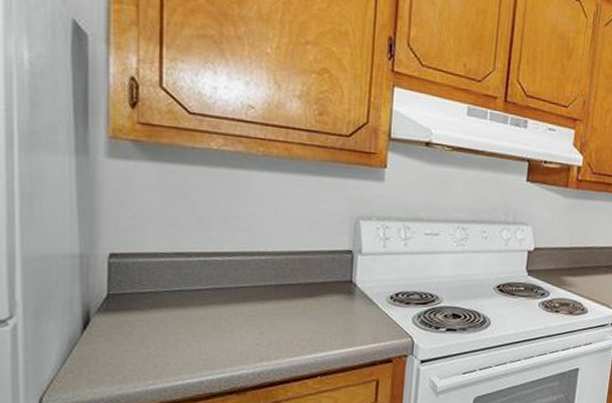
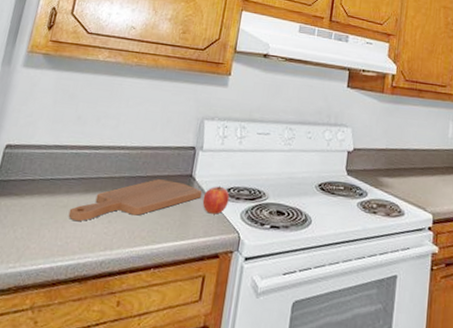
cutting board: none [209,286,367,335] -> present [68,179,203,222]
fruit: none [367,291,398,320] -> present [202,186,230,215]

